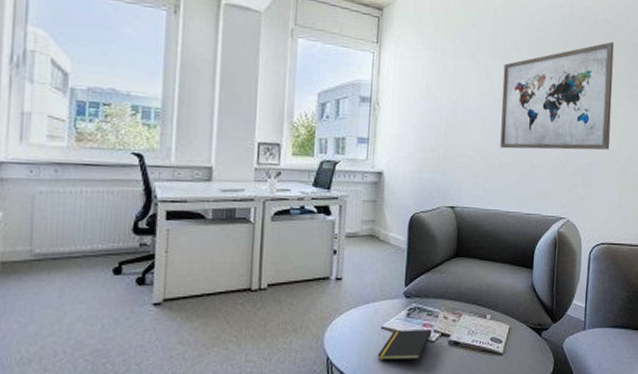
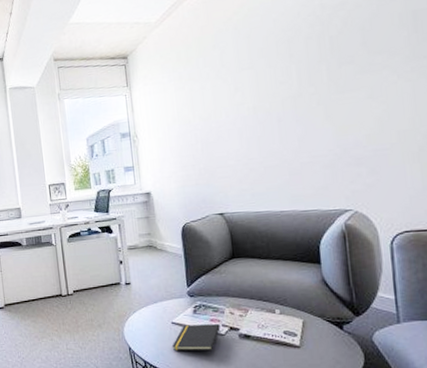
wall art: present [500,42,614,150] -> none [252,18,399,153]

